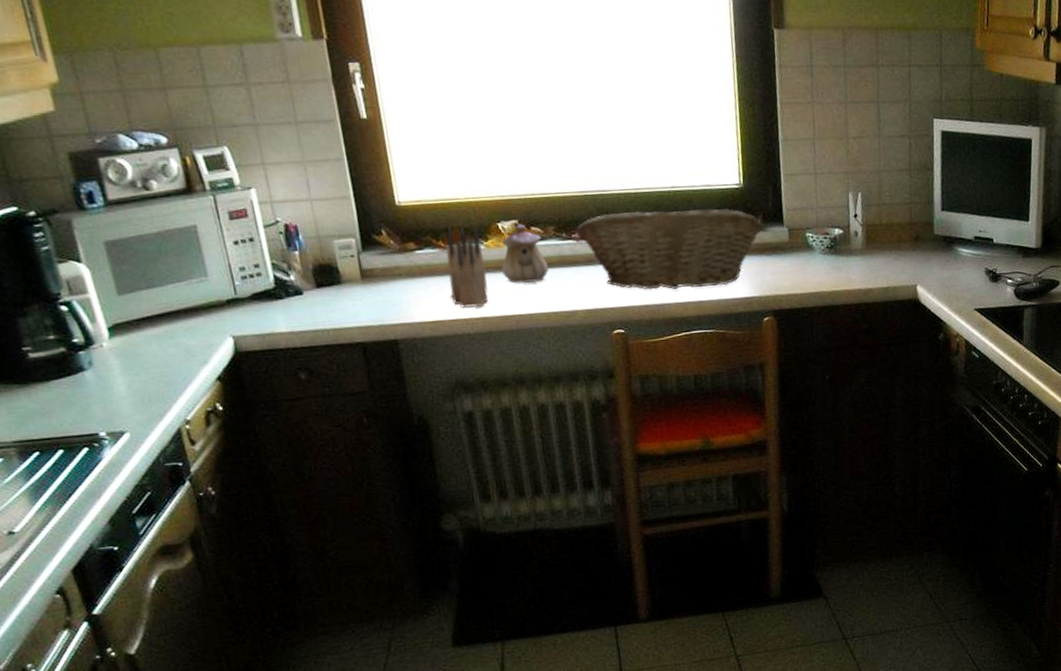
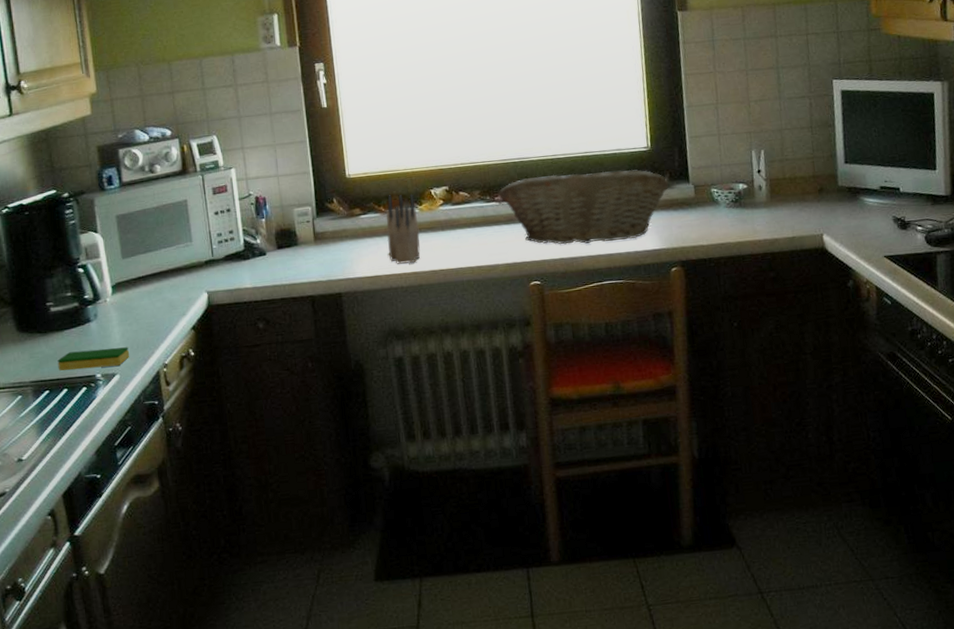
dish sponge: none [46,400,141,428] -> present [57,347,130,371]
teapot: present [501,223,549,284] -> none [433,189,474,242]

